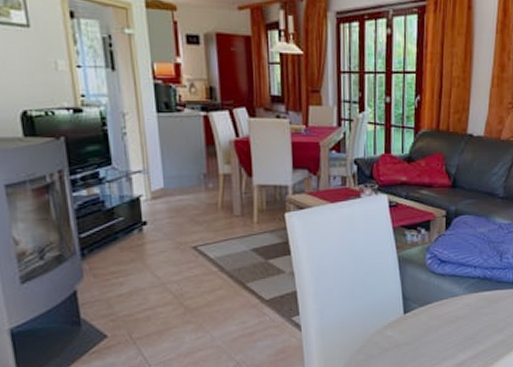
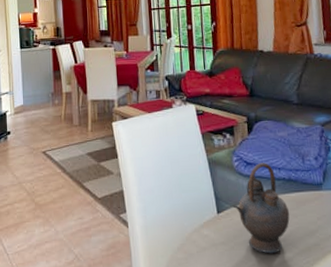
teapot: none [421,260,481,352] -> present [232,163,290,254]

